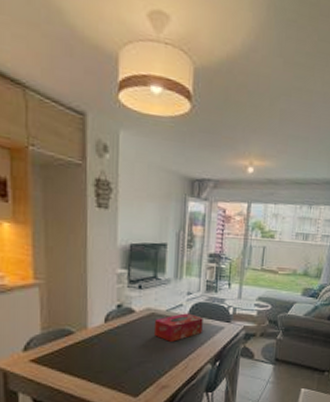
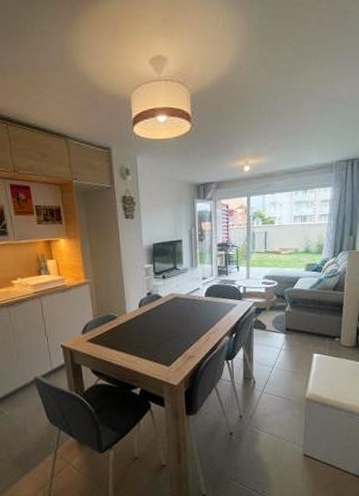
tissue box: present [153,313,203,342] -> none [178,295,218,320]

